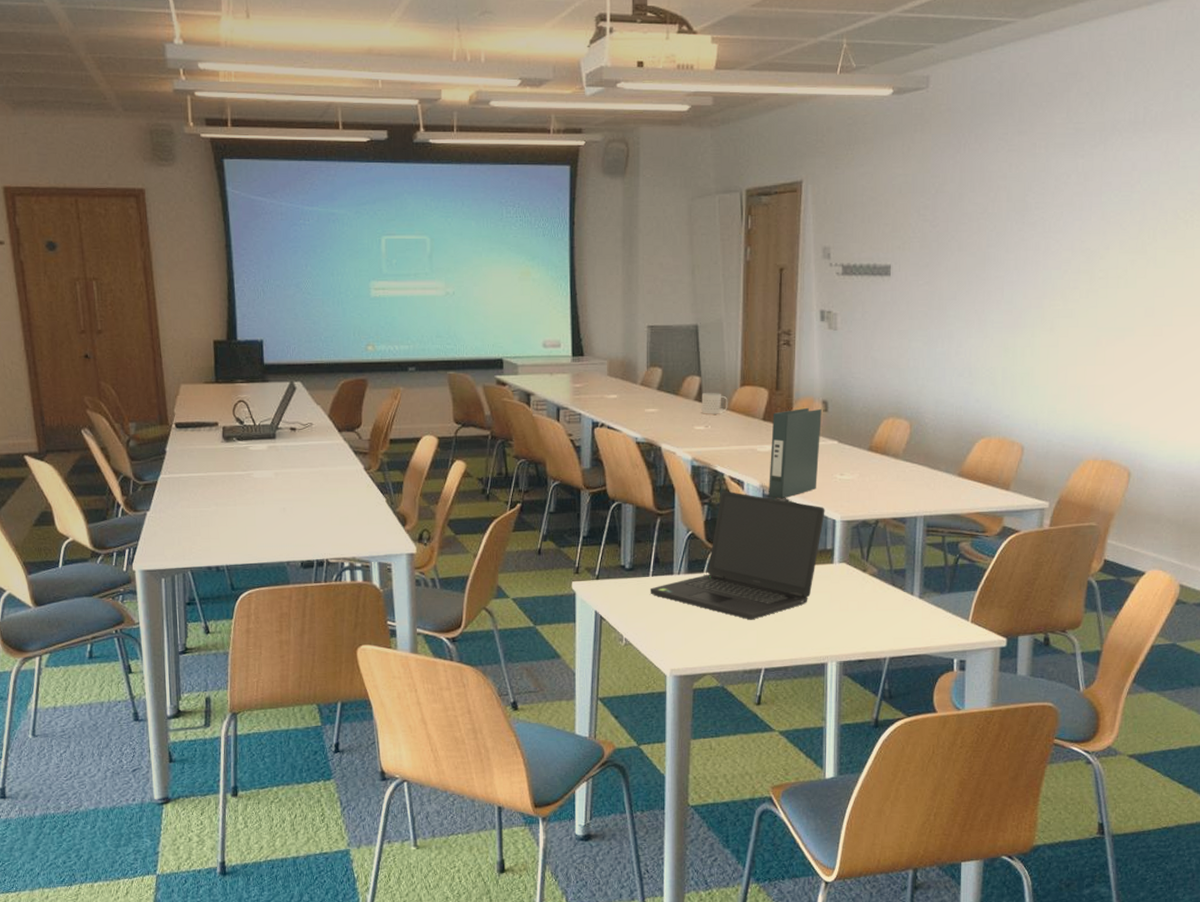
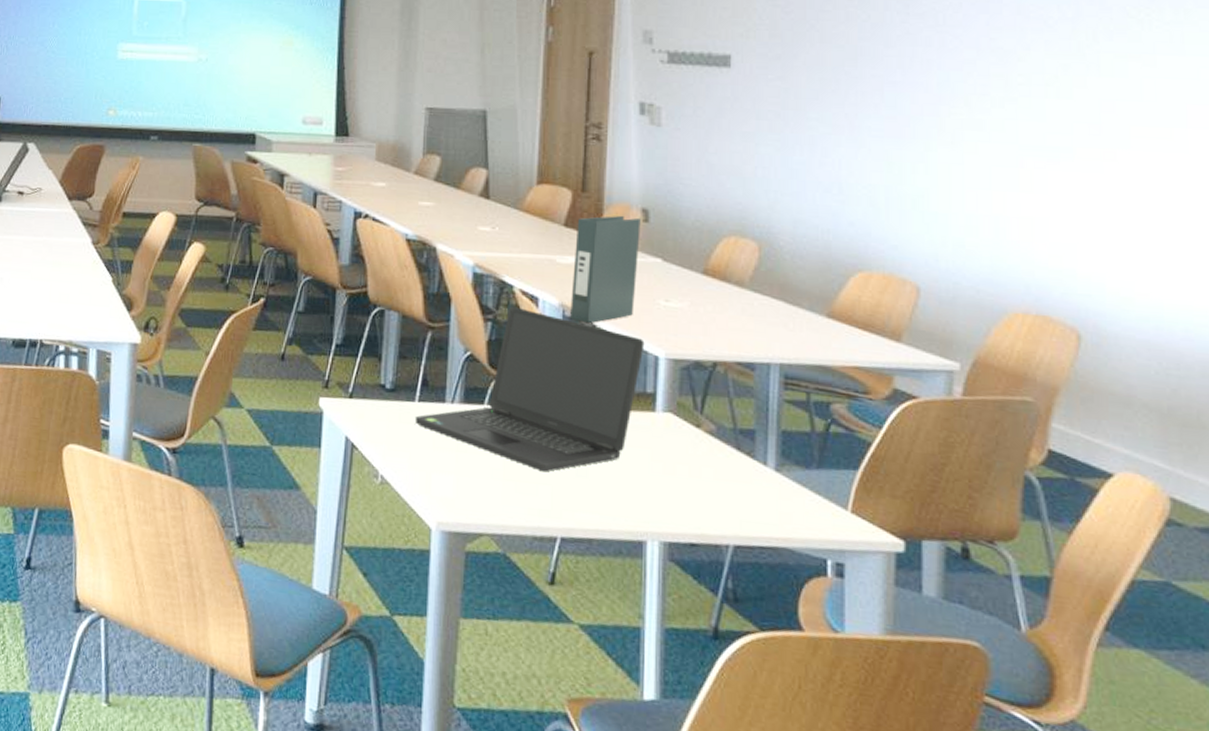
mug: present [701,393,728,414] -> none [487,188,521,215]

